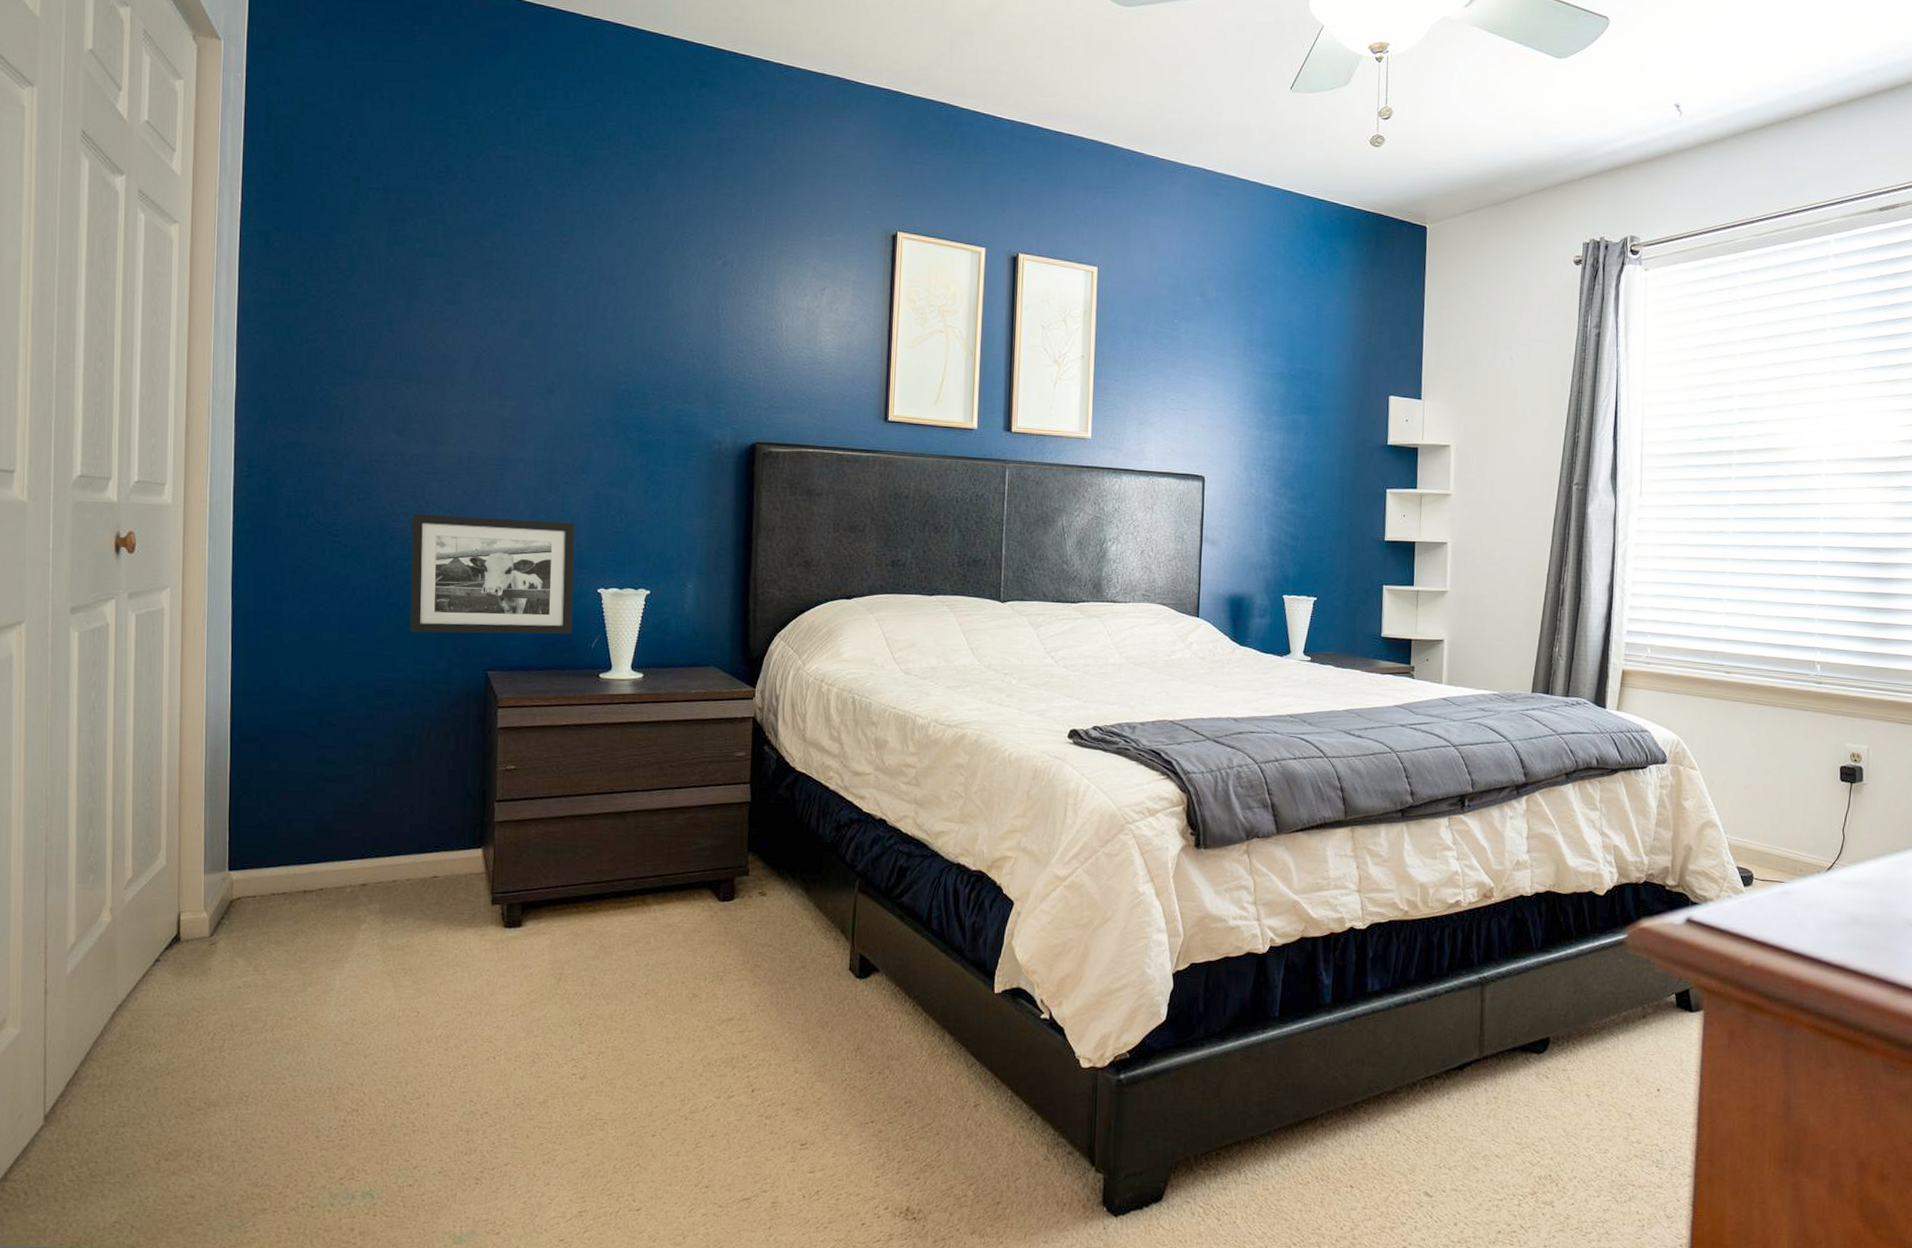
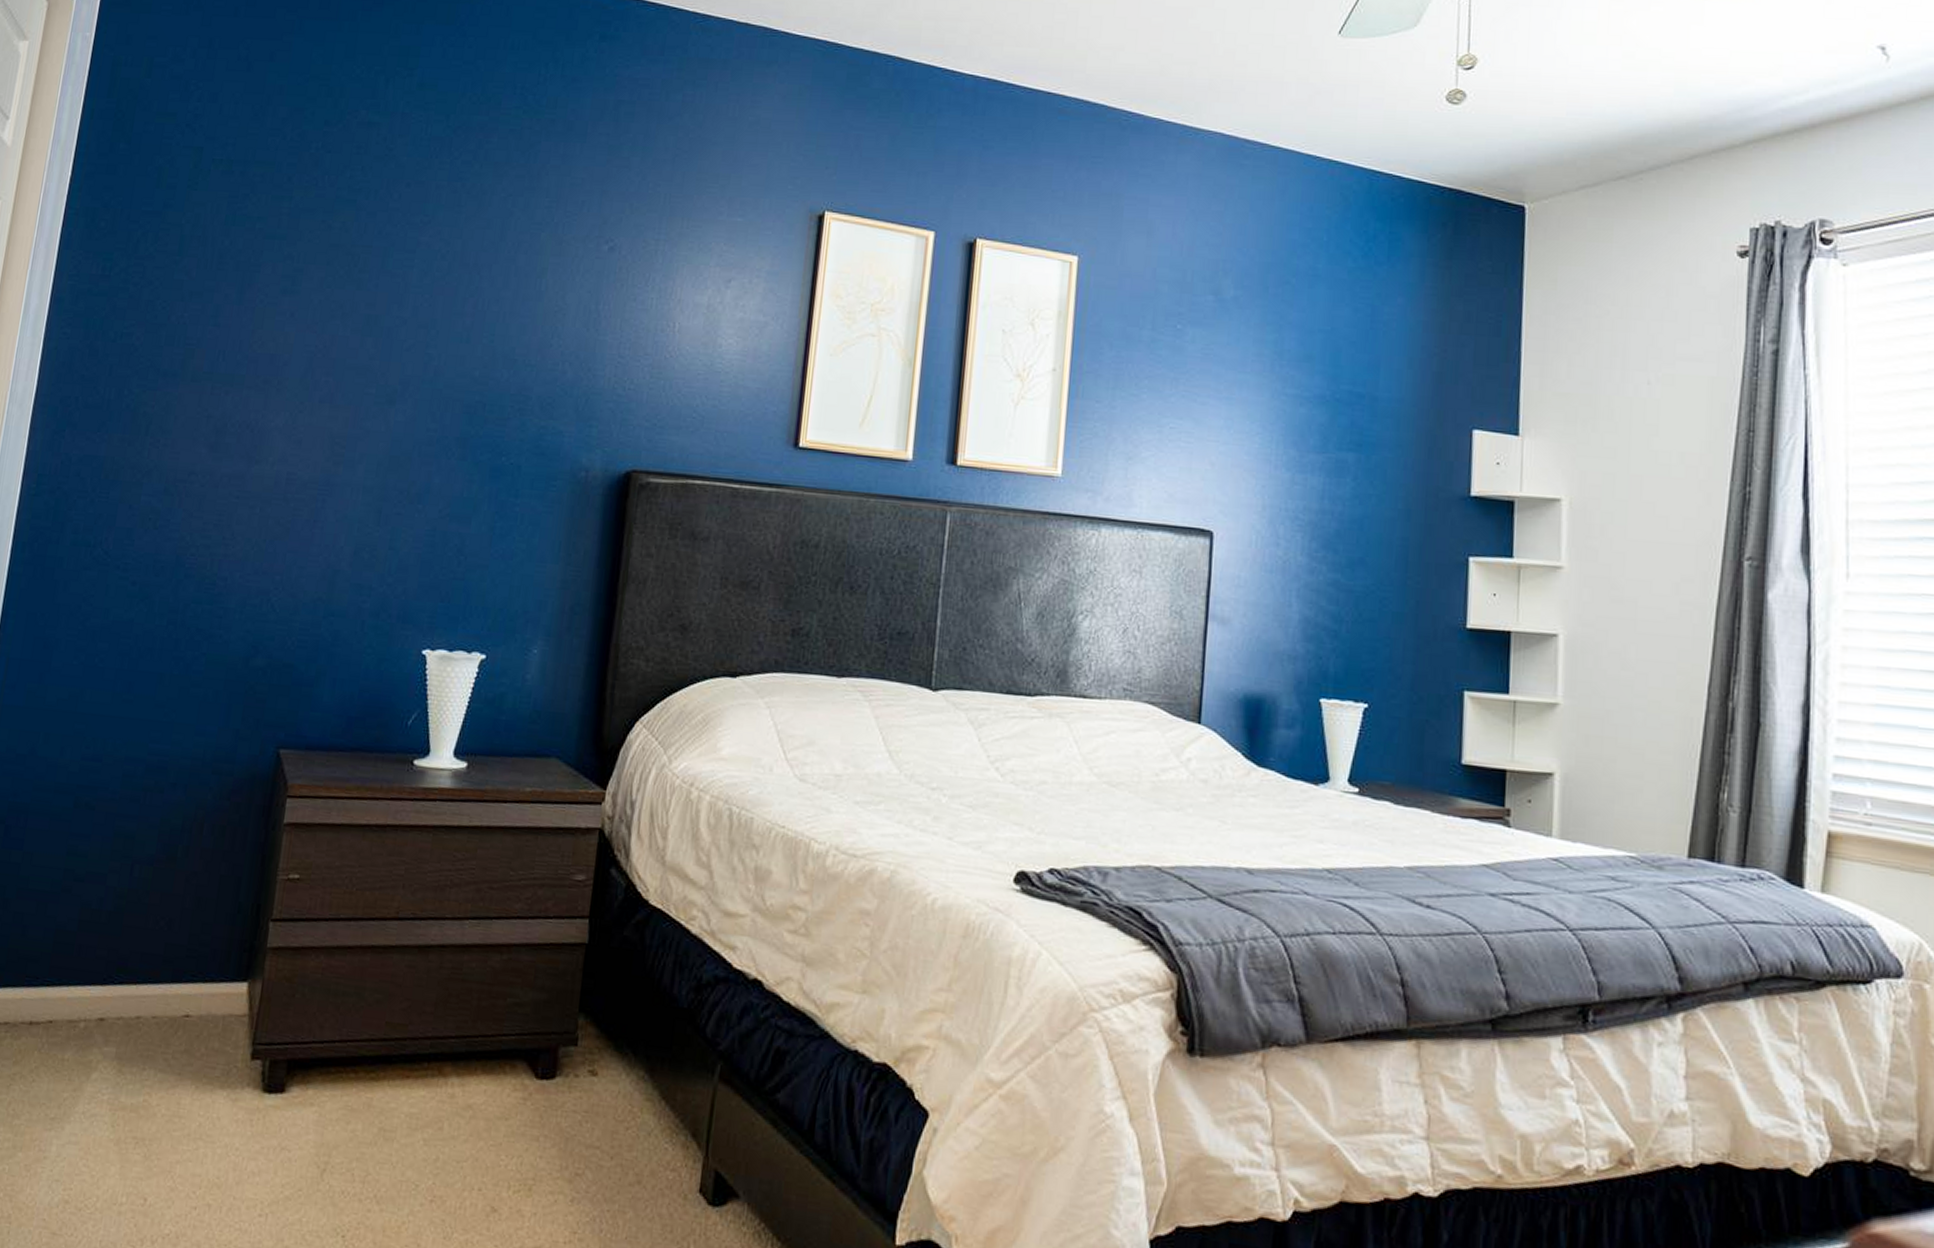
picture frame: present [410,514,575,635] -> none [195,547,403,707]

